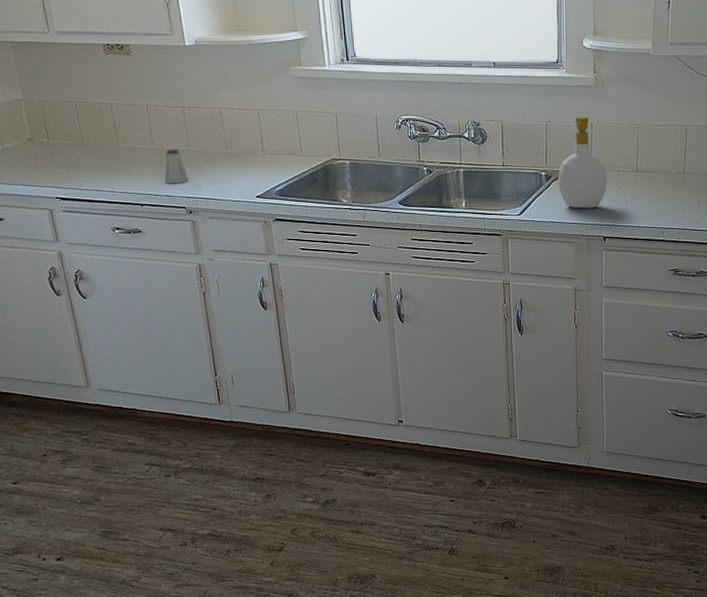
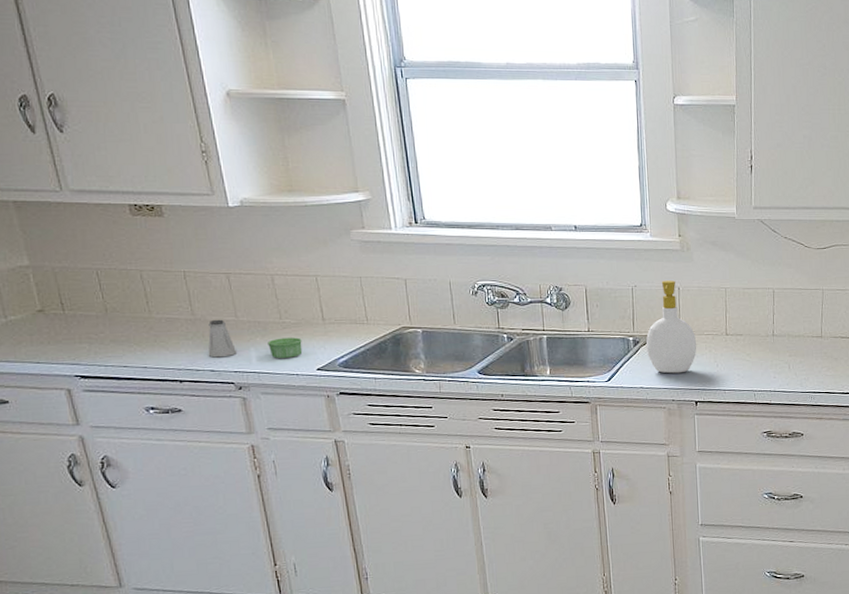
ramekin: none [215,167,245,186] -> present [267,337,303,358]

